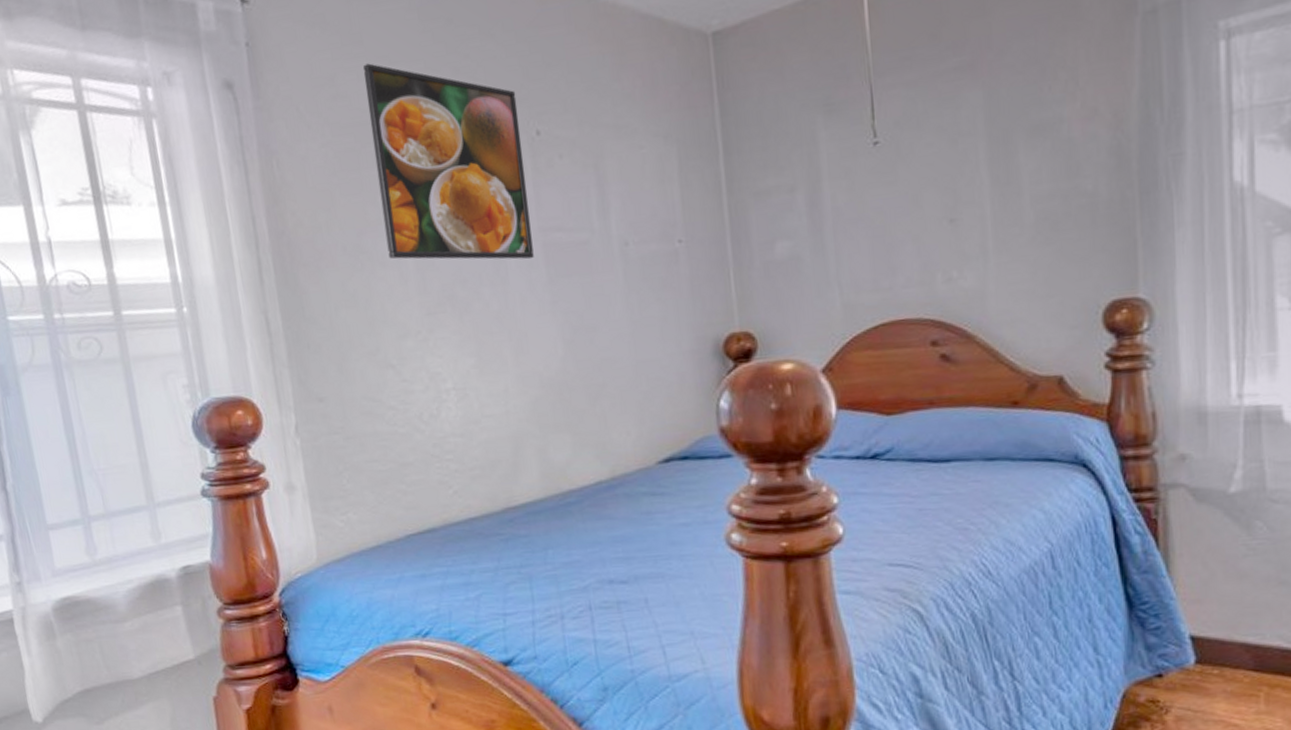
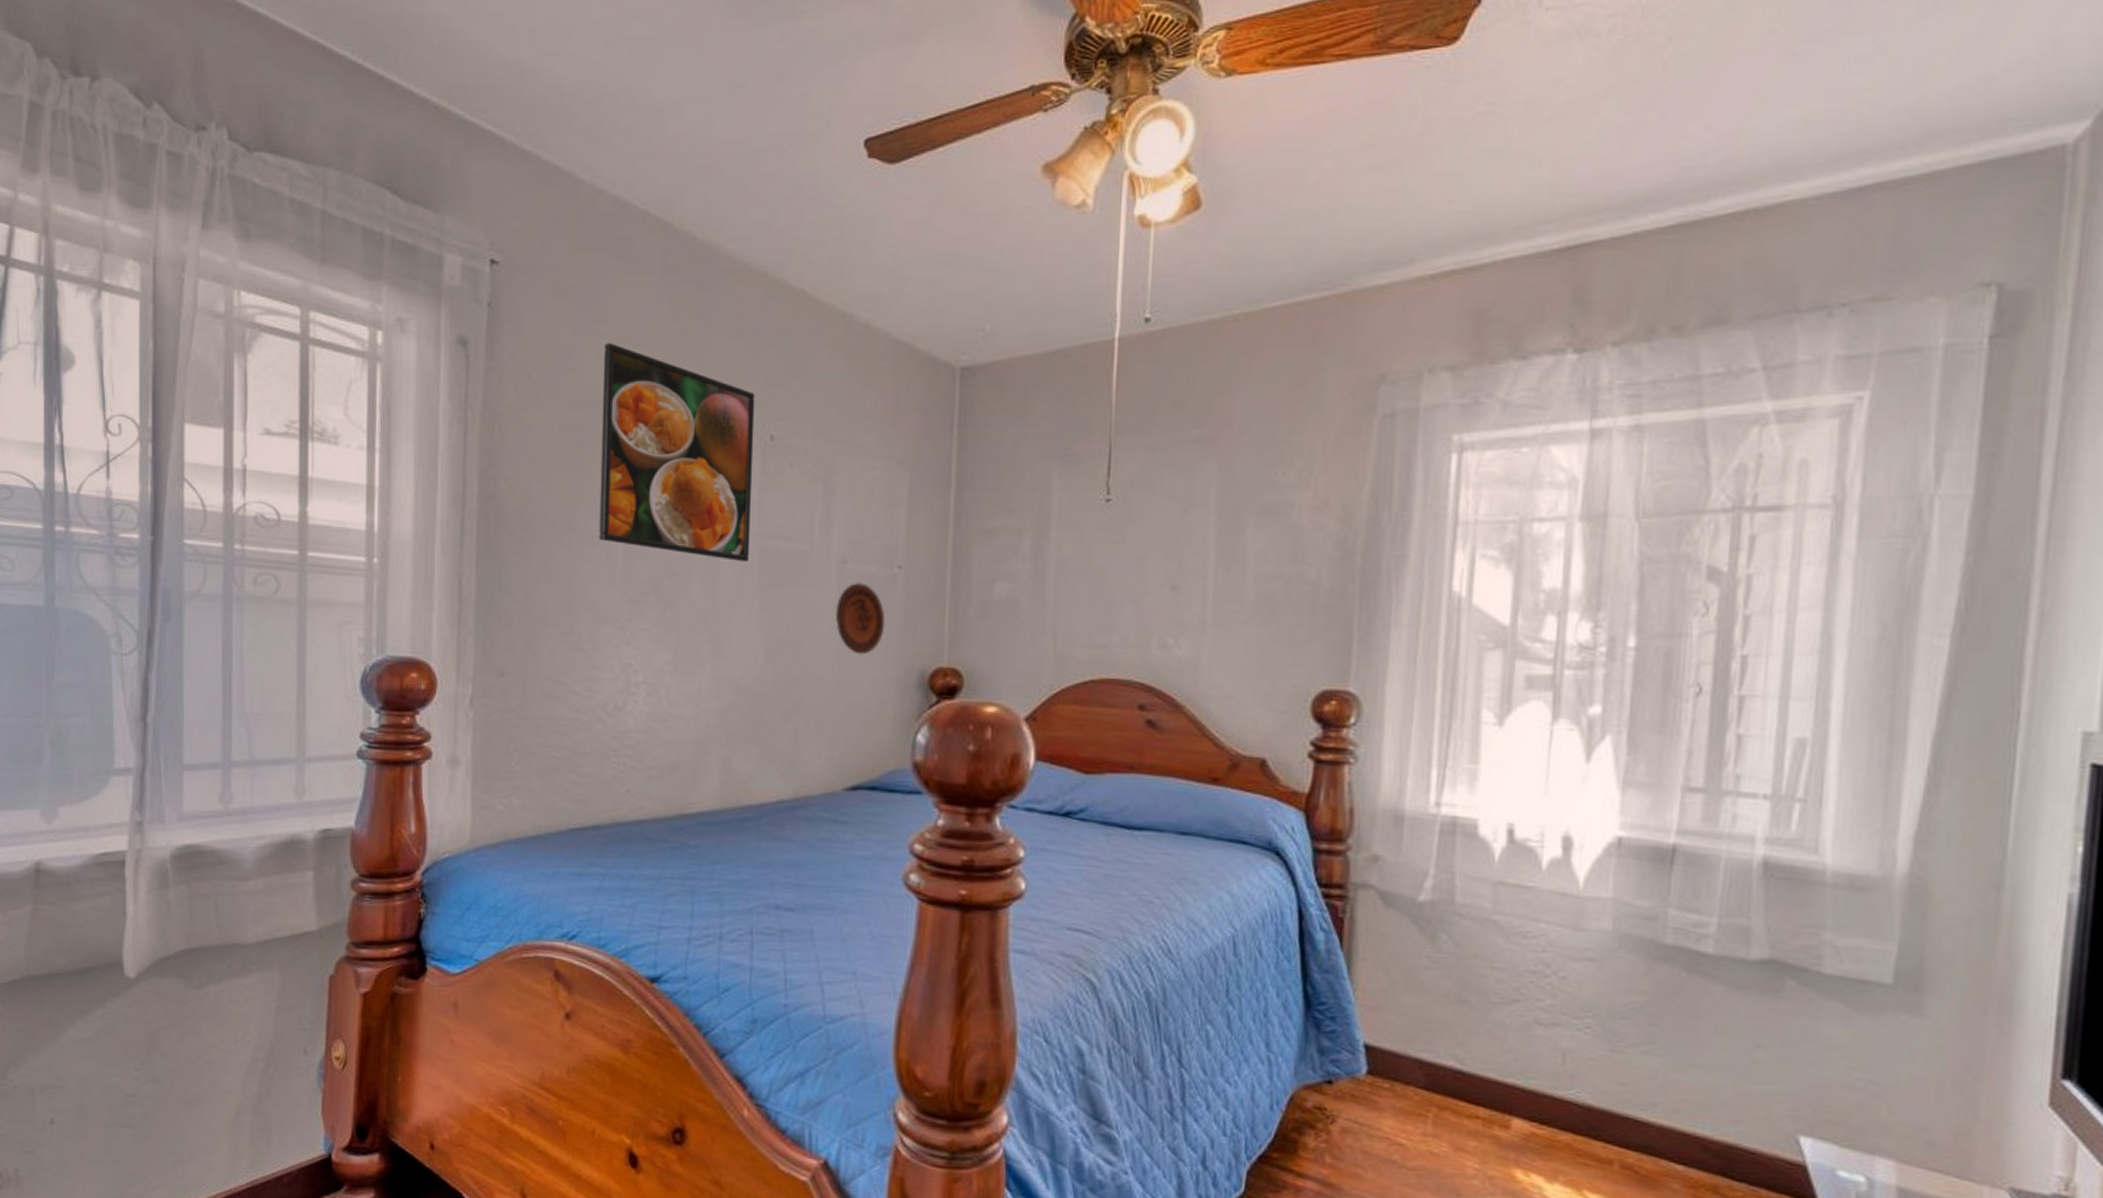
decorative plate: none [623,262,675,332] -> present [835,583,886,655]

